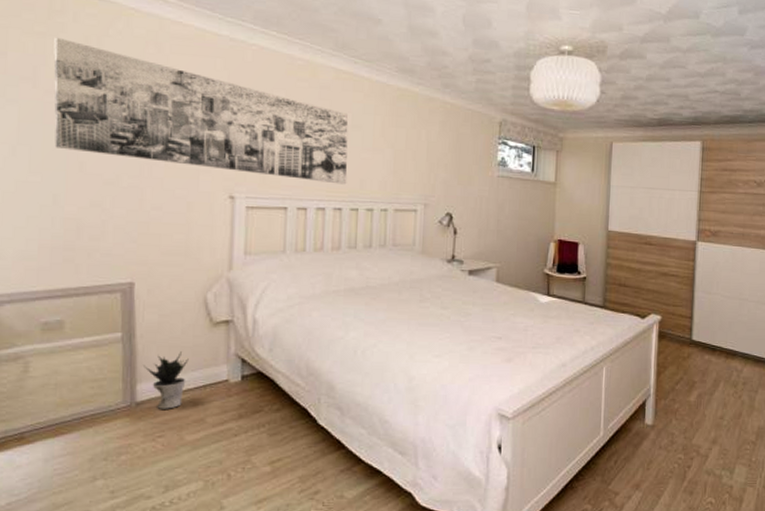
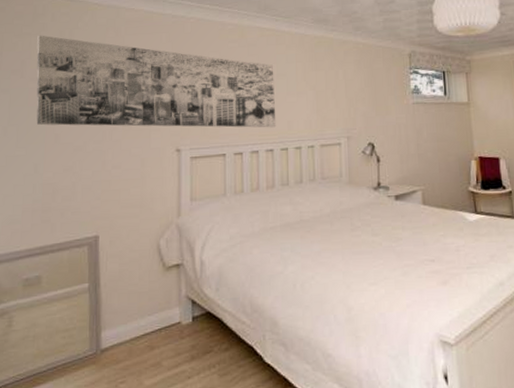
potted plant: present [144,351,189,409] -> none [107,297,146,355]

